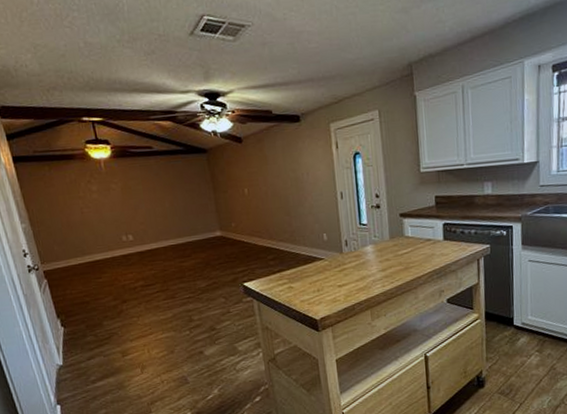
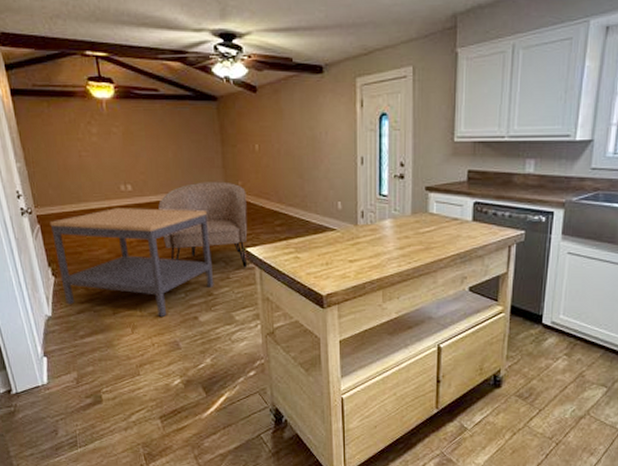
side table: none [56,252,217,355] -> present [49,208,214,317]
armchair: none [159,224,245,302] -> present [158,181,248,268]

